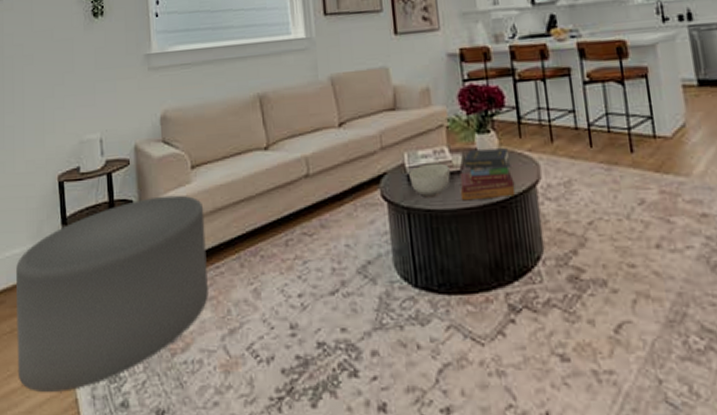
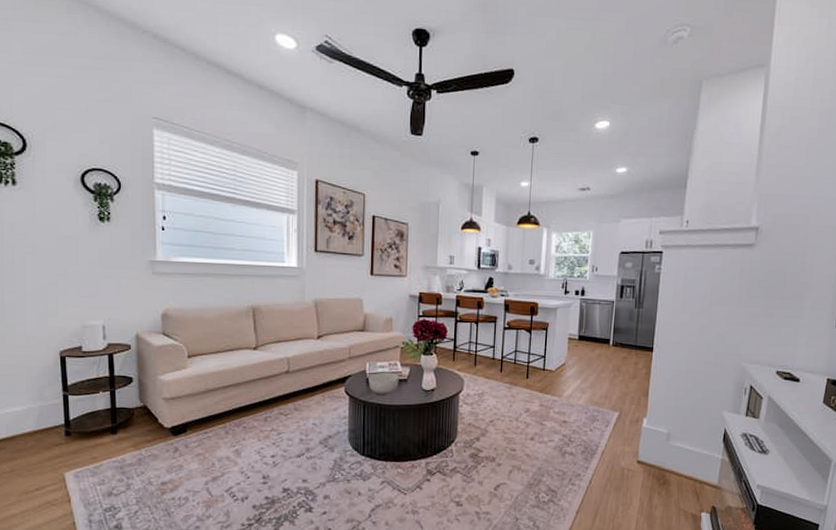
pouf: present [15,195,208,393] -> none [15,376,197,518]
books: present [460,148,516,201] -> none [404,366,445,400]

